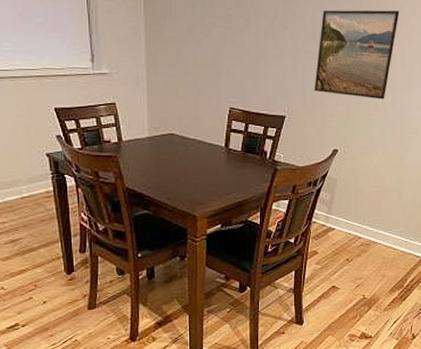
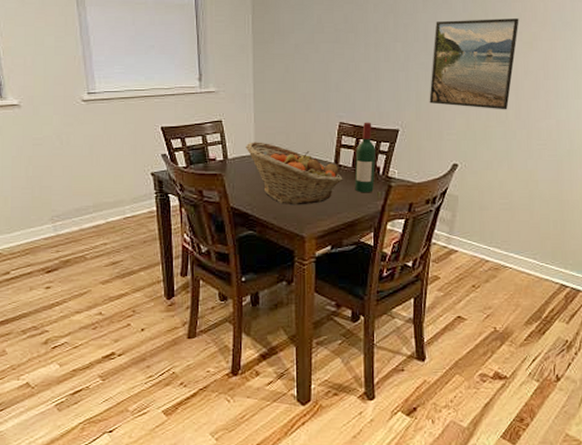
fruit basket: none [139,125,233,187] -> present [245,142,343,205]
wine bottle: none [243,108,264,176] -> present [354,122,377,193]

